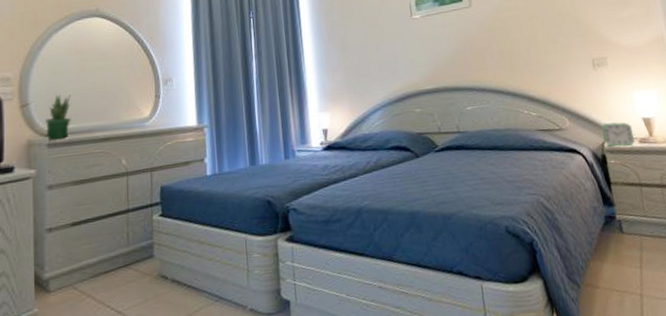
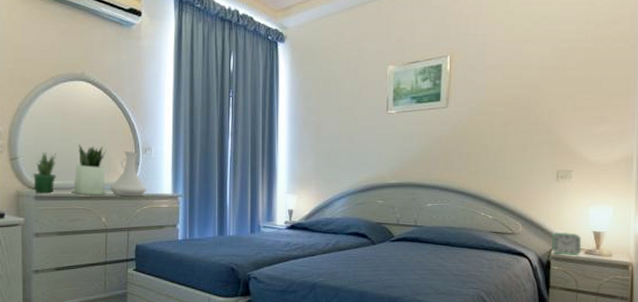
planter: none [86,82,127,138] -> present [70,143,107,196]
vase: none [129,84,169,135] -> present [109,150,147,198]

